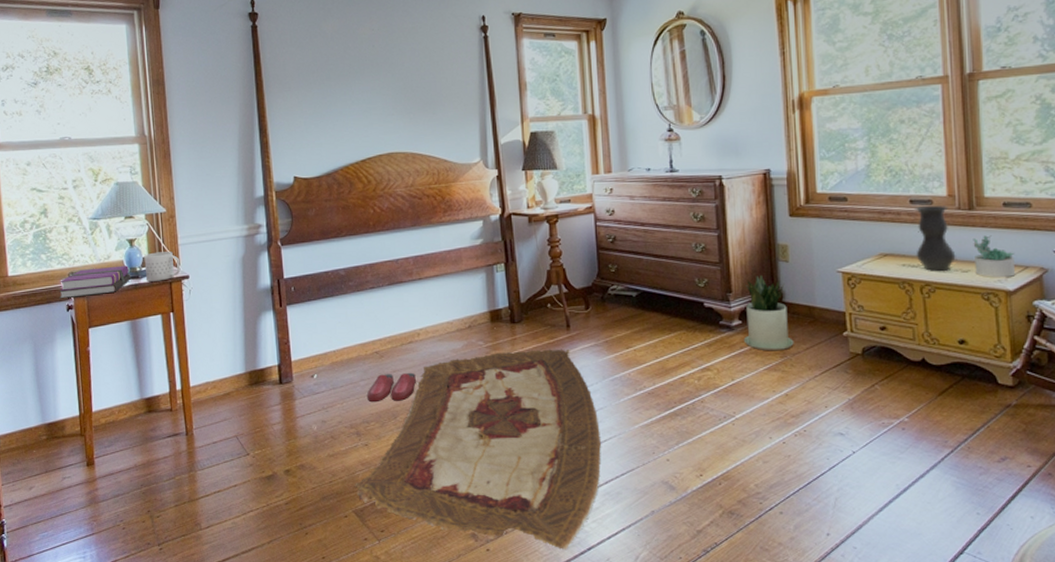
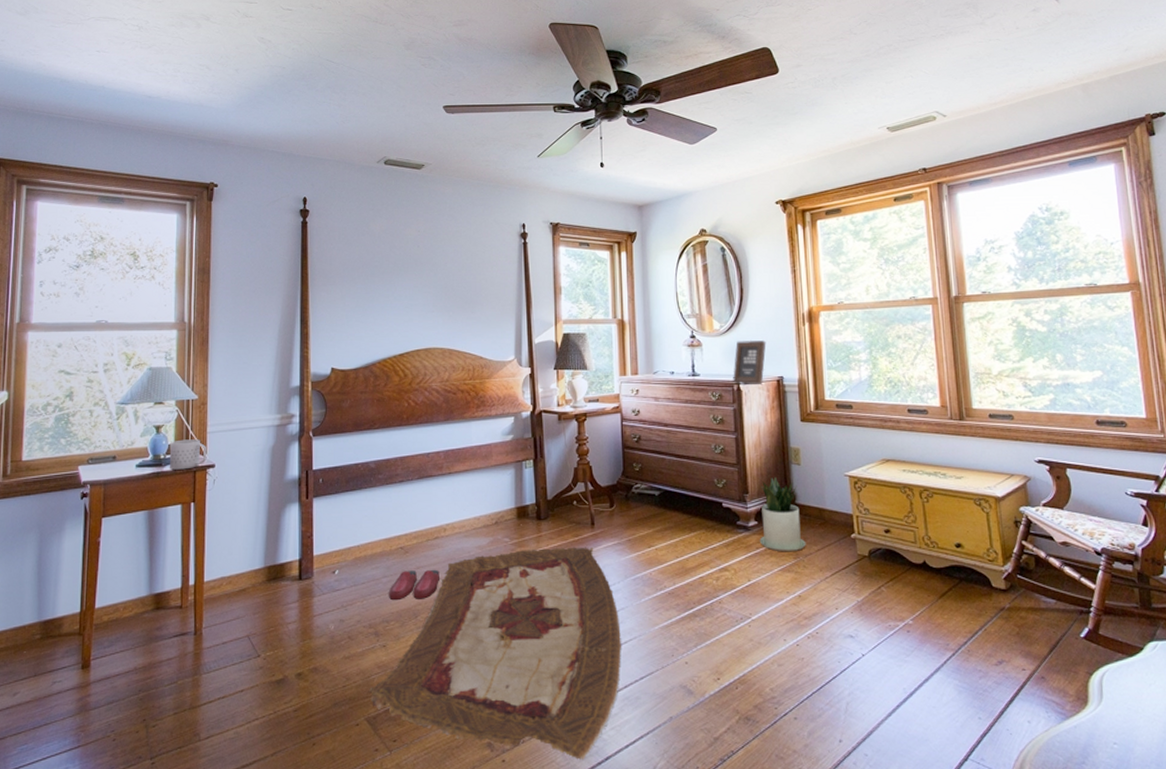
hardback book: present [58,265,131,299] -> none [74,452,154,486]
picture frame: none [715,131,752,179] -> present [733,341,766,384]
vase: present [914,205,956,271] -> none [912,414,950,477]
succulent plant: present [973,235,1016,278] -> none [964,444,1003,485]

